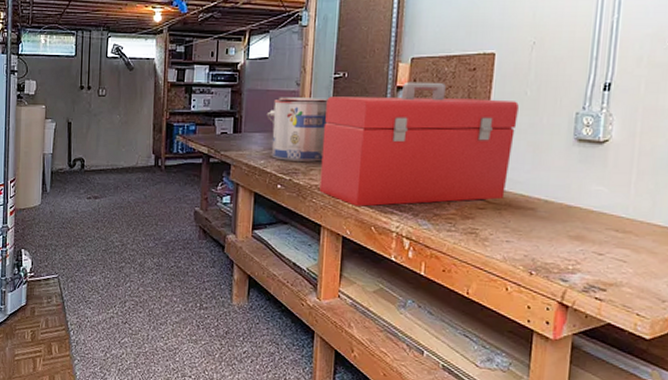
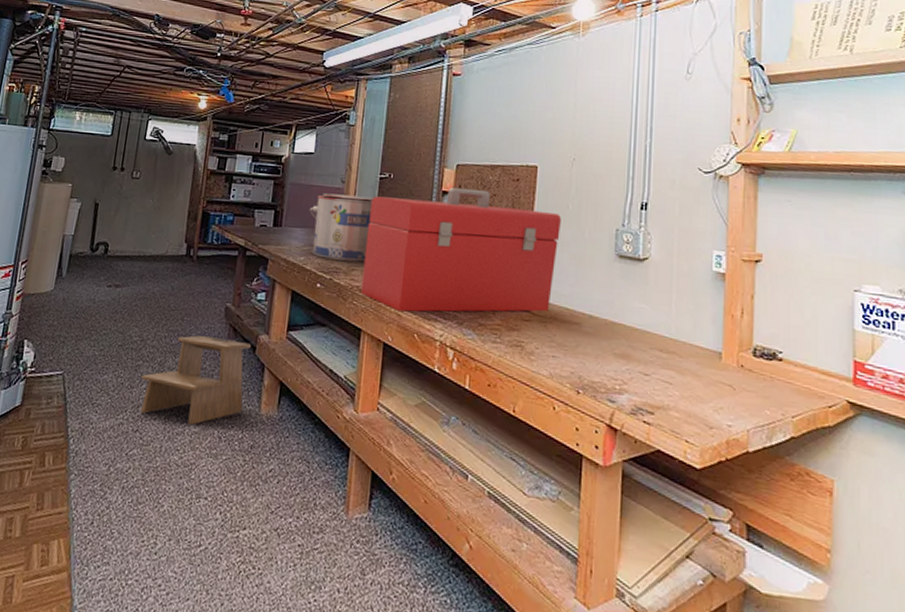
step stool: none [125,238,220,317] -> present [141,335,251,426]

